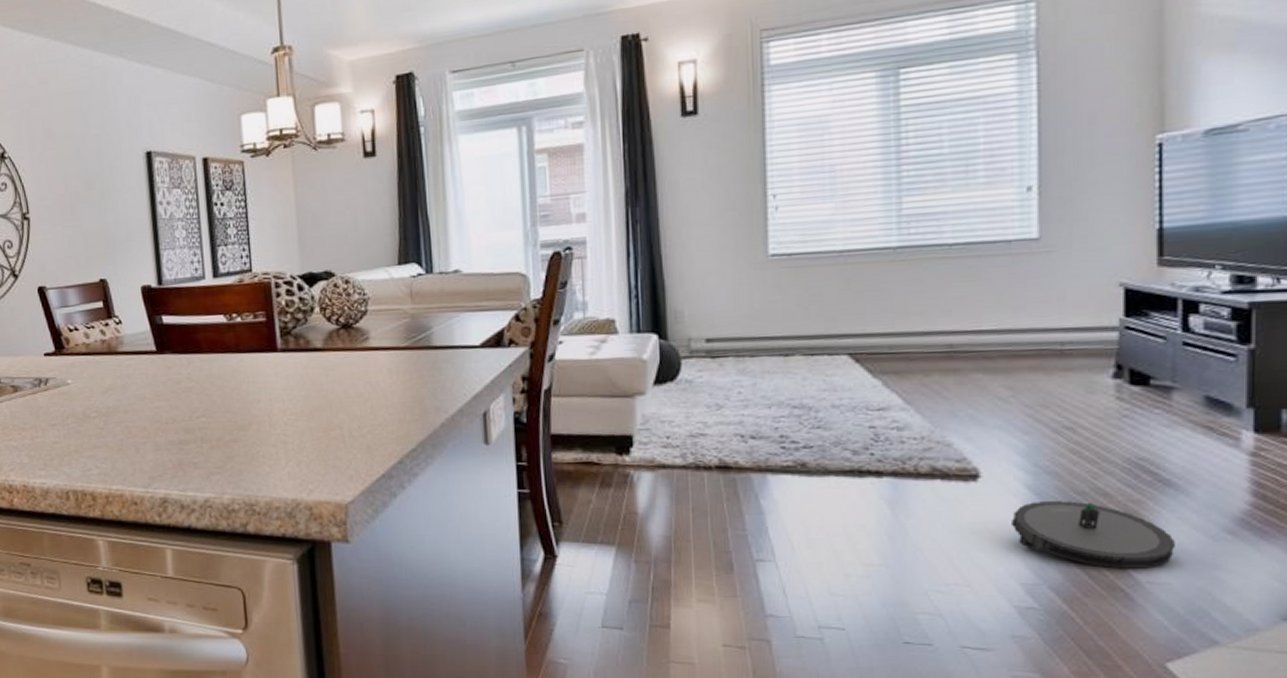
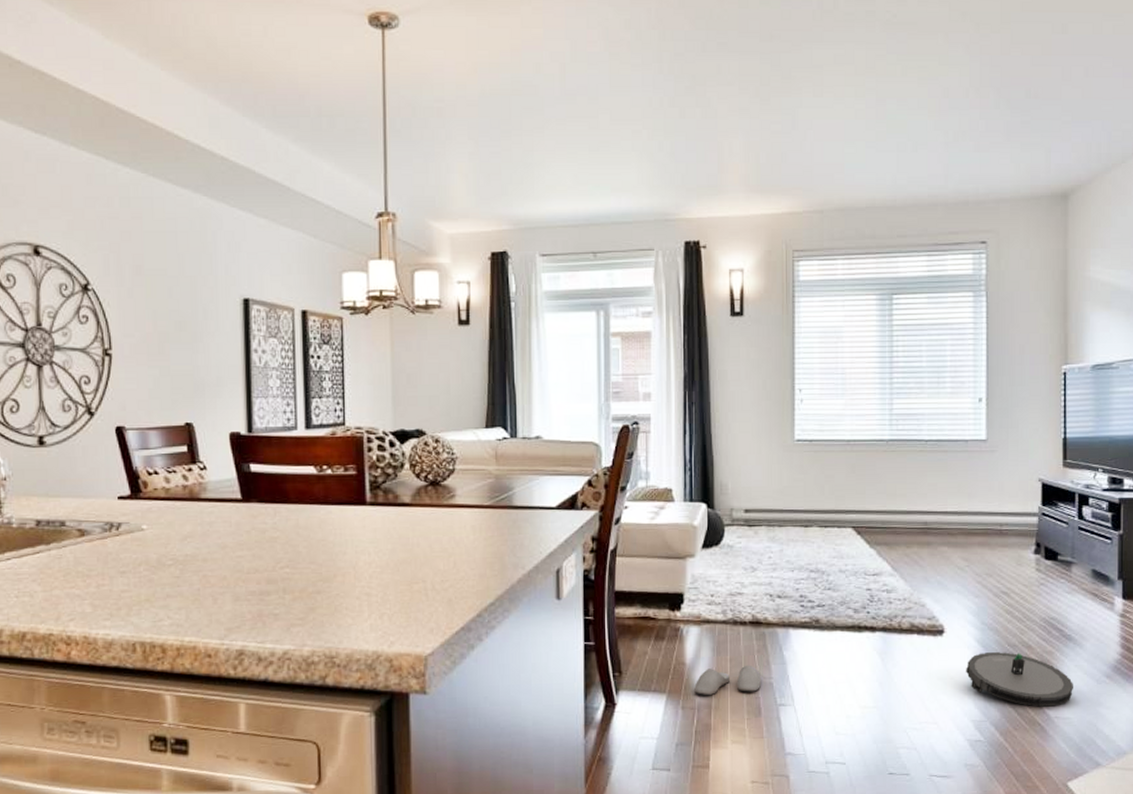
slippers: none [649,515,733,549] -> present [694,665,762,696]

